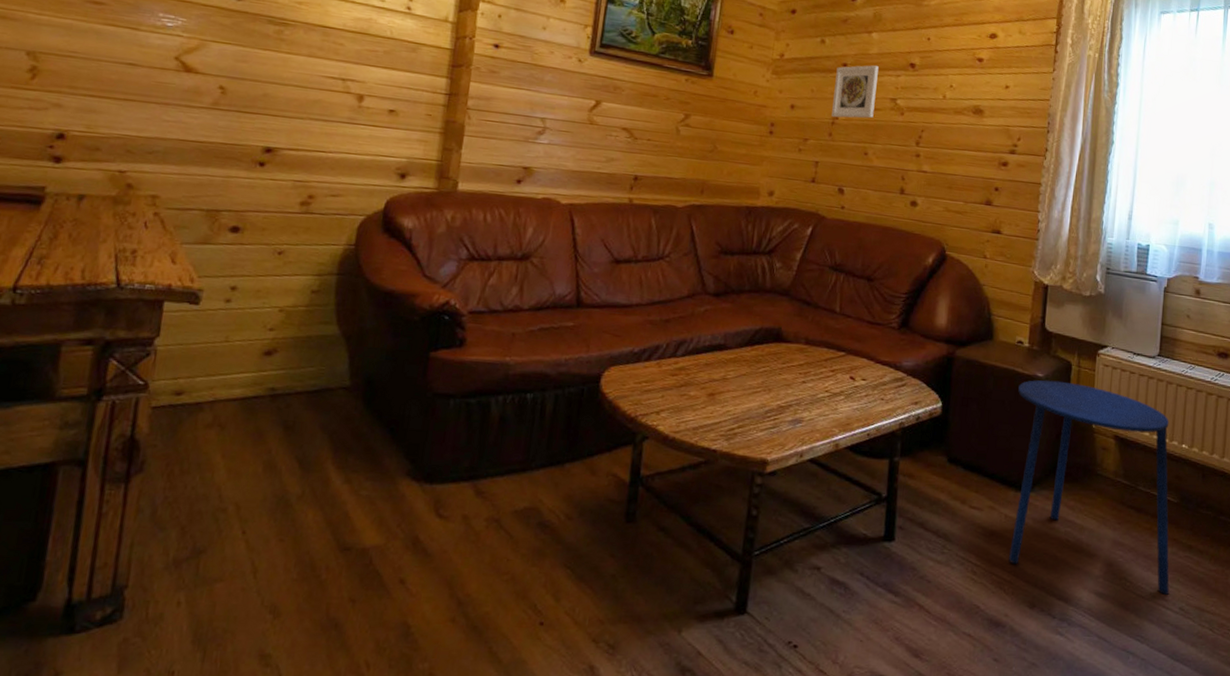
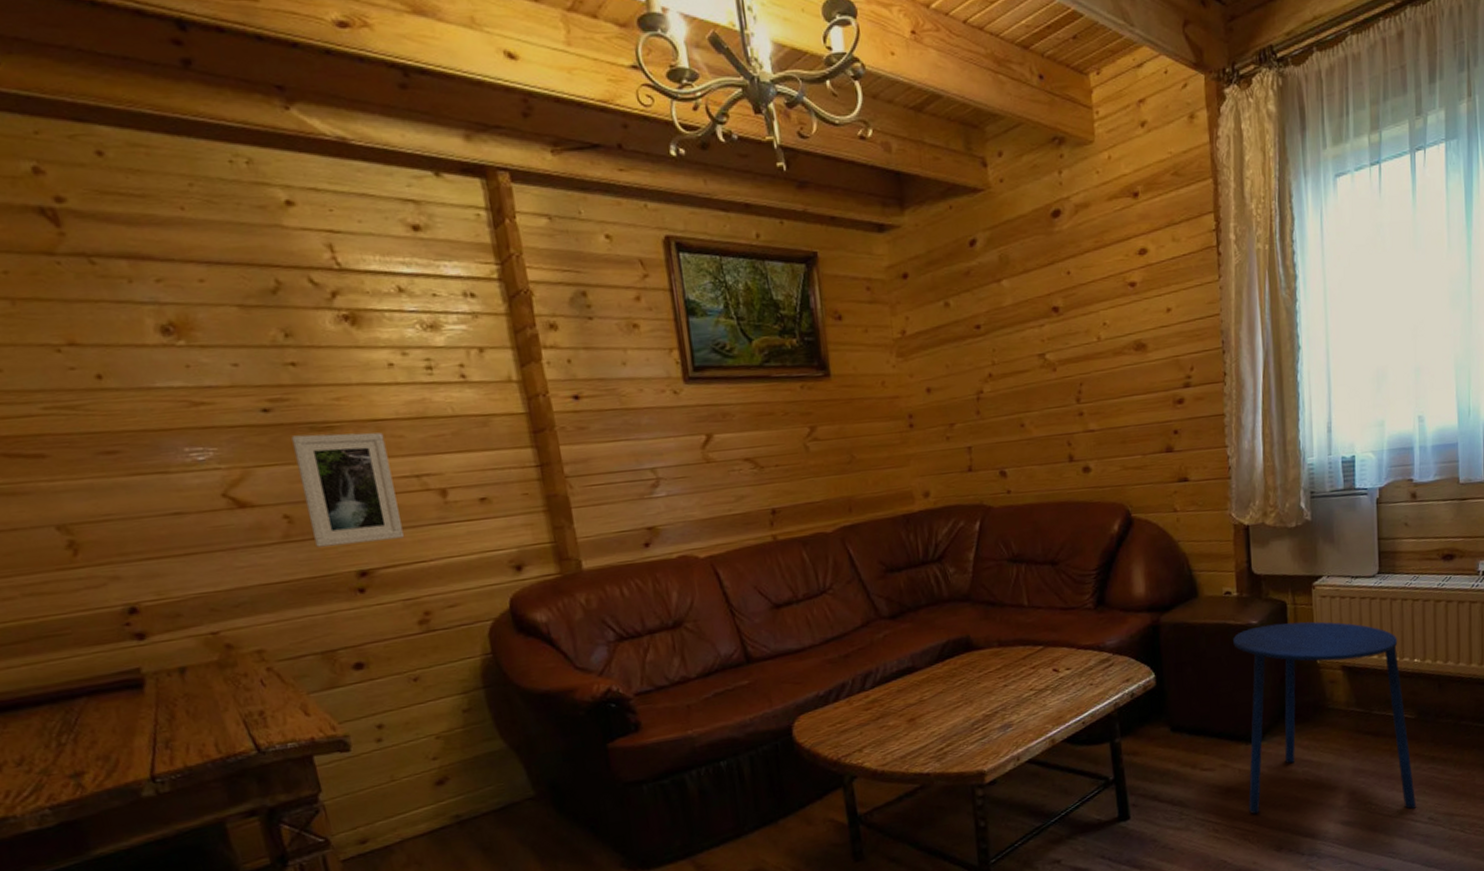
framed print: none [237,24,327,128] -> present [291,432,404,548]
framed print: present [832,65,879,119] -> none [969,319,1023,392]

